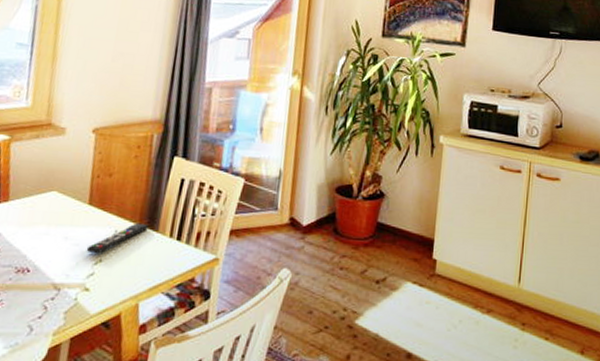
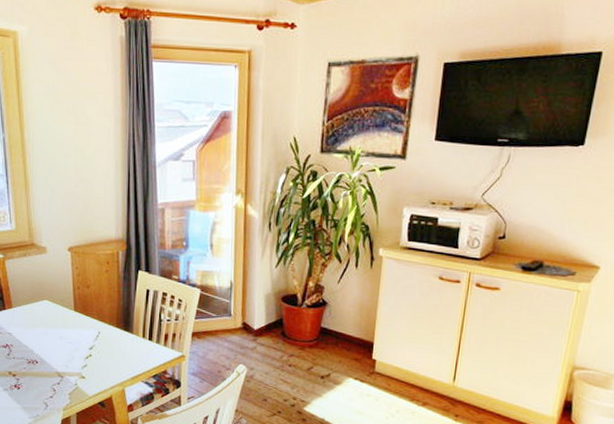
remote control: present [86,223,149,254] -> none [78,326,124,350]

